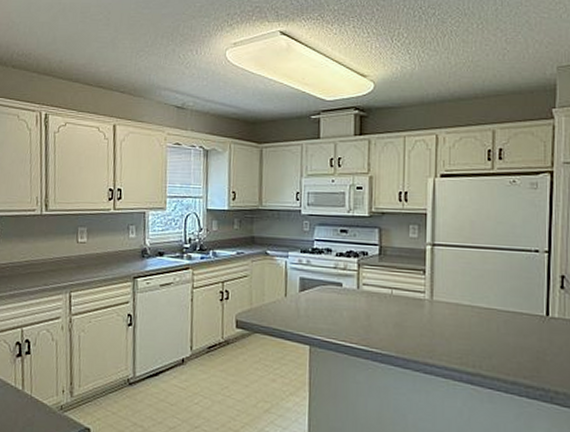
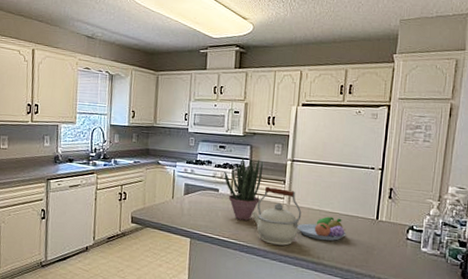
potted plant: none [348,242,395,322] -> present [224,157,263,221]
kettle: none [384,277,449,352] -> present [251,186,302,246]
fruit bowl: none [444,314,508,345] -> present [297,216,346,241]

